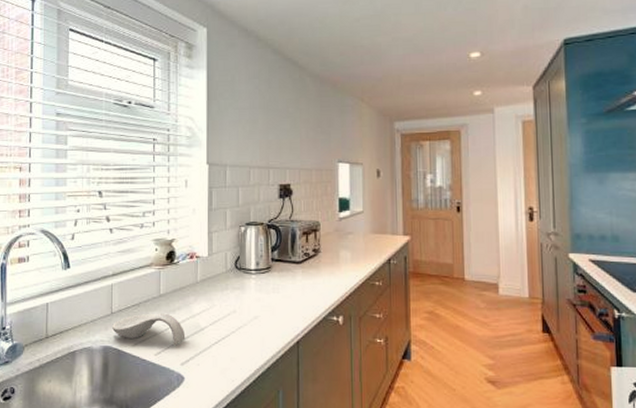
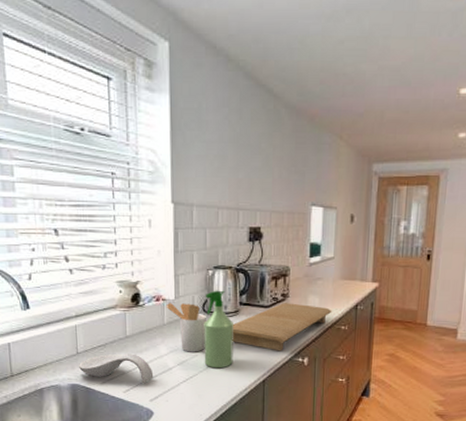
utensil holder: none [199,259,240,311] -> present [166,302,207,352]
spray bottle: none [236,246,266,329] -> present [204,290,233,369]
cutting board: none [264,258,365,310] -> present [232,303,332,352]

